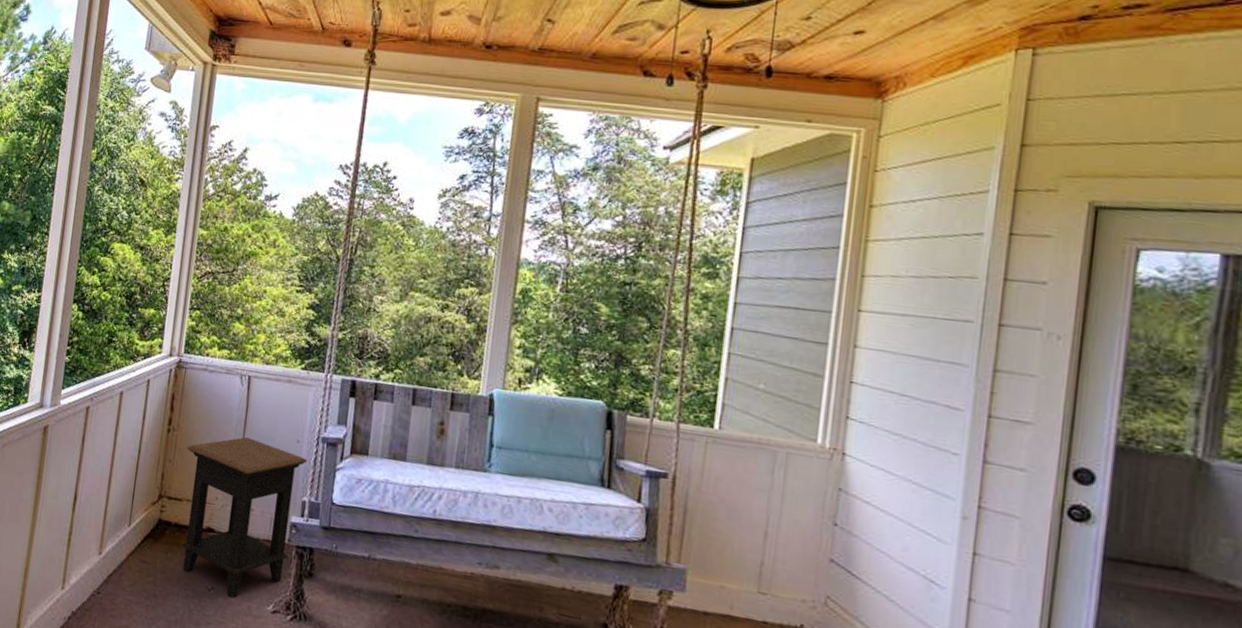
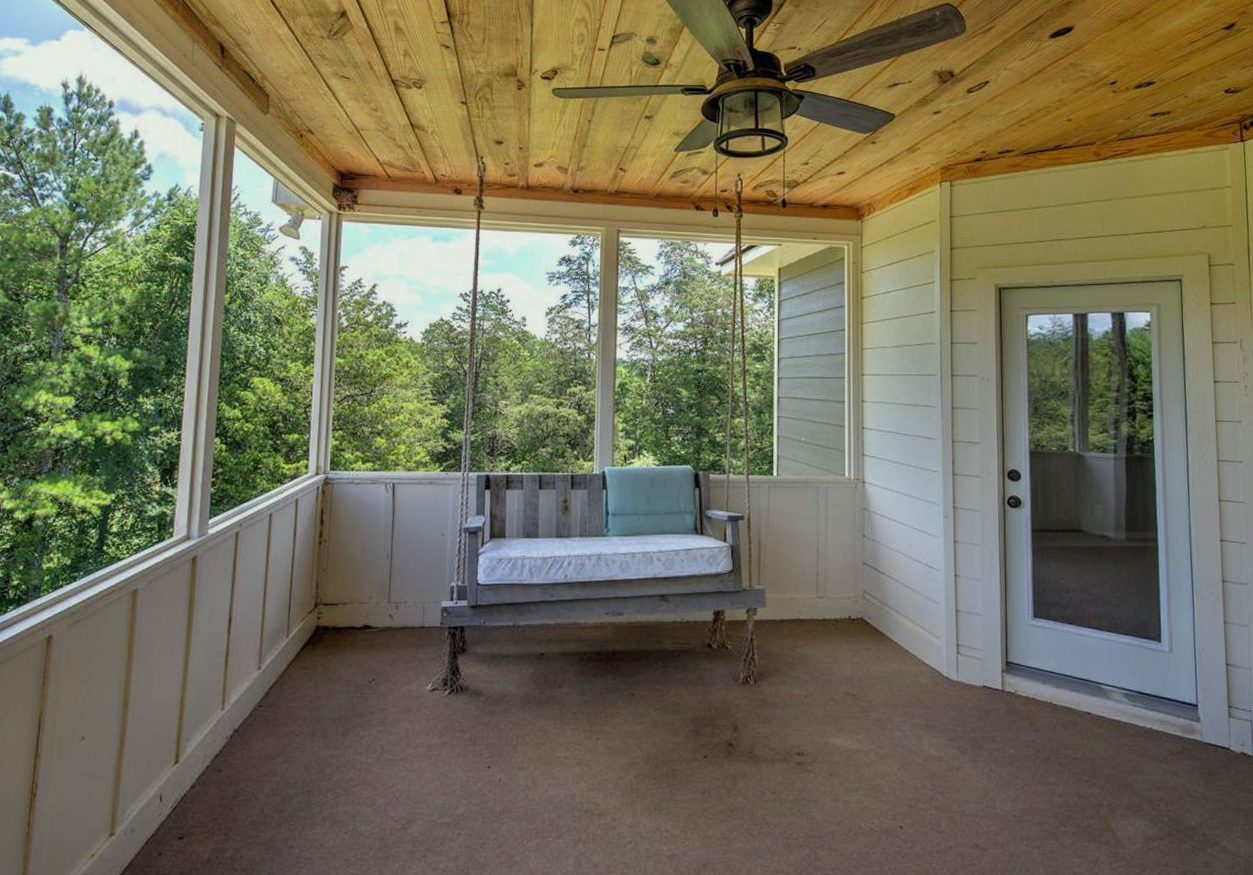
side table: present [182,437,307,599] -> none [338,538,452,686]

